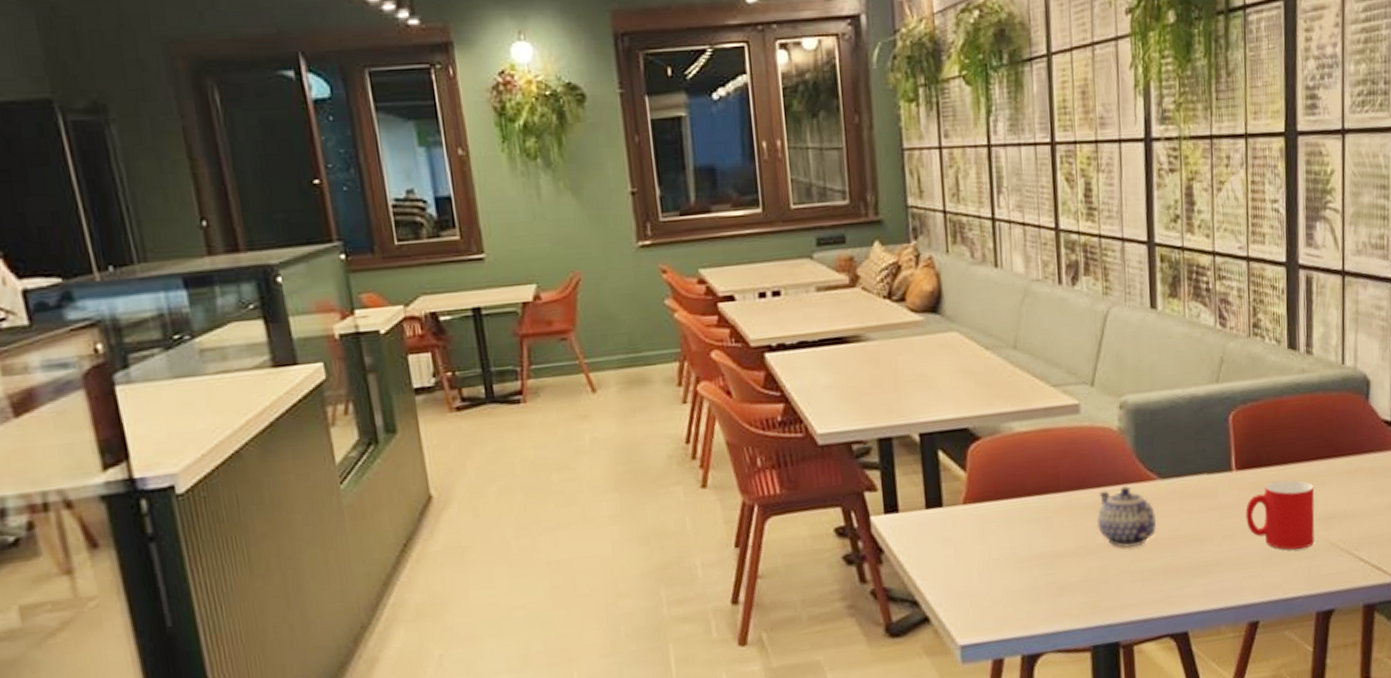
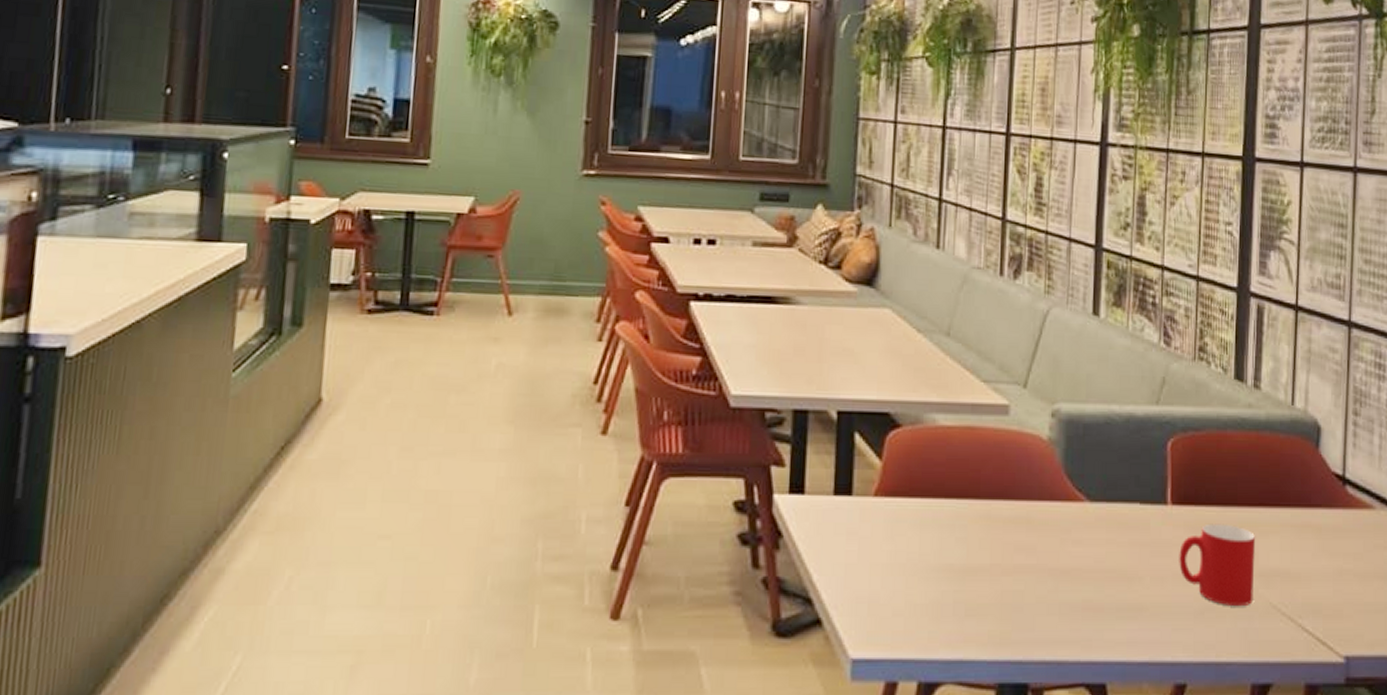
teapot: present [1096,485,1156,548] -> none [1015,502,1080,573]

